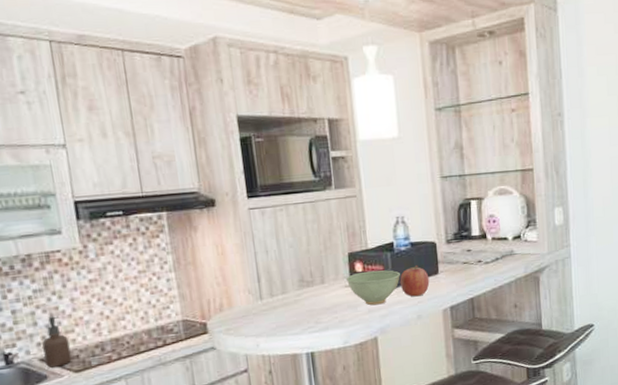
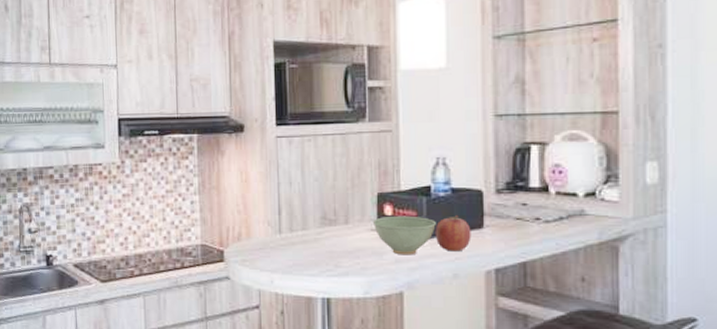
soap dispenser: present [42,316,72,368] -> none [77,225,100,274]

